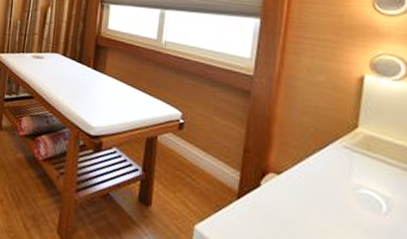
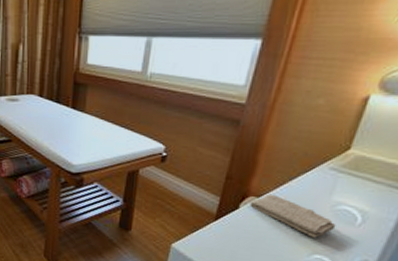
washcloth: none [271,171,363,226] -> present [250,194,337,238]

